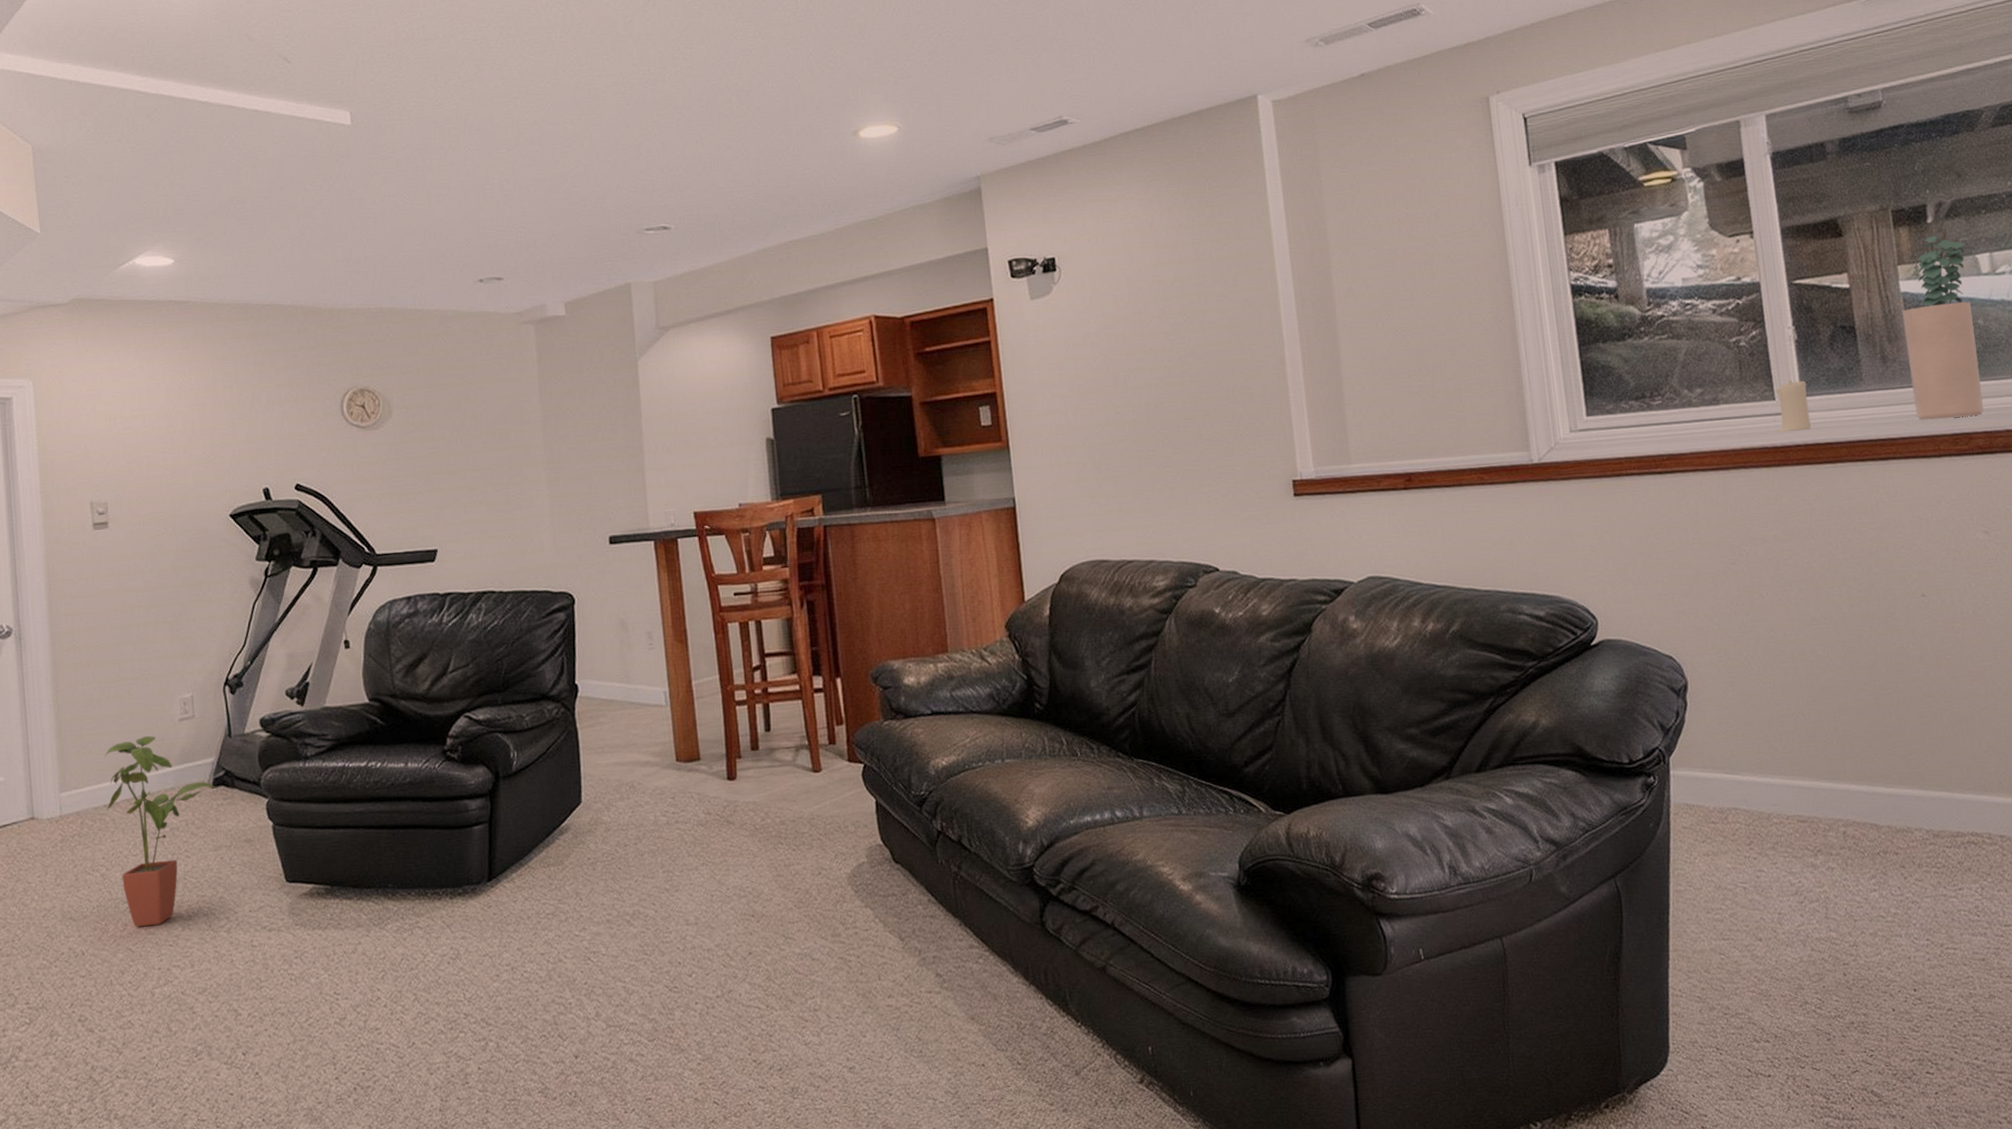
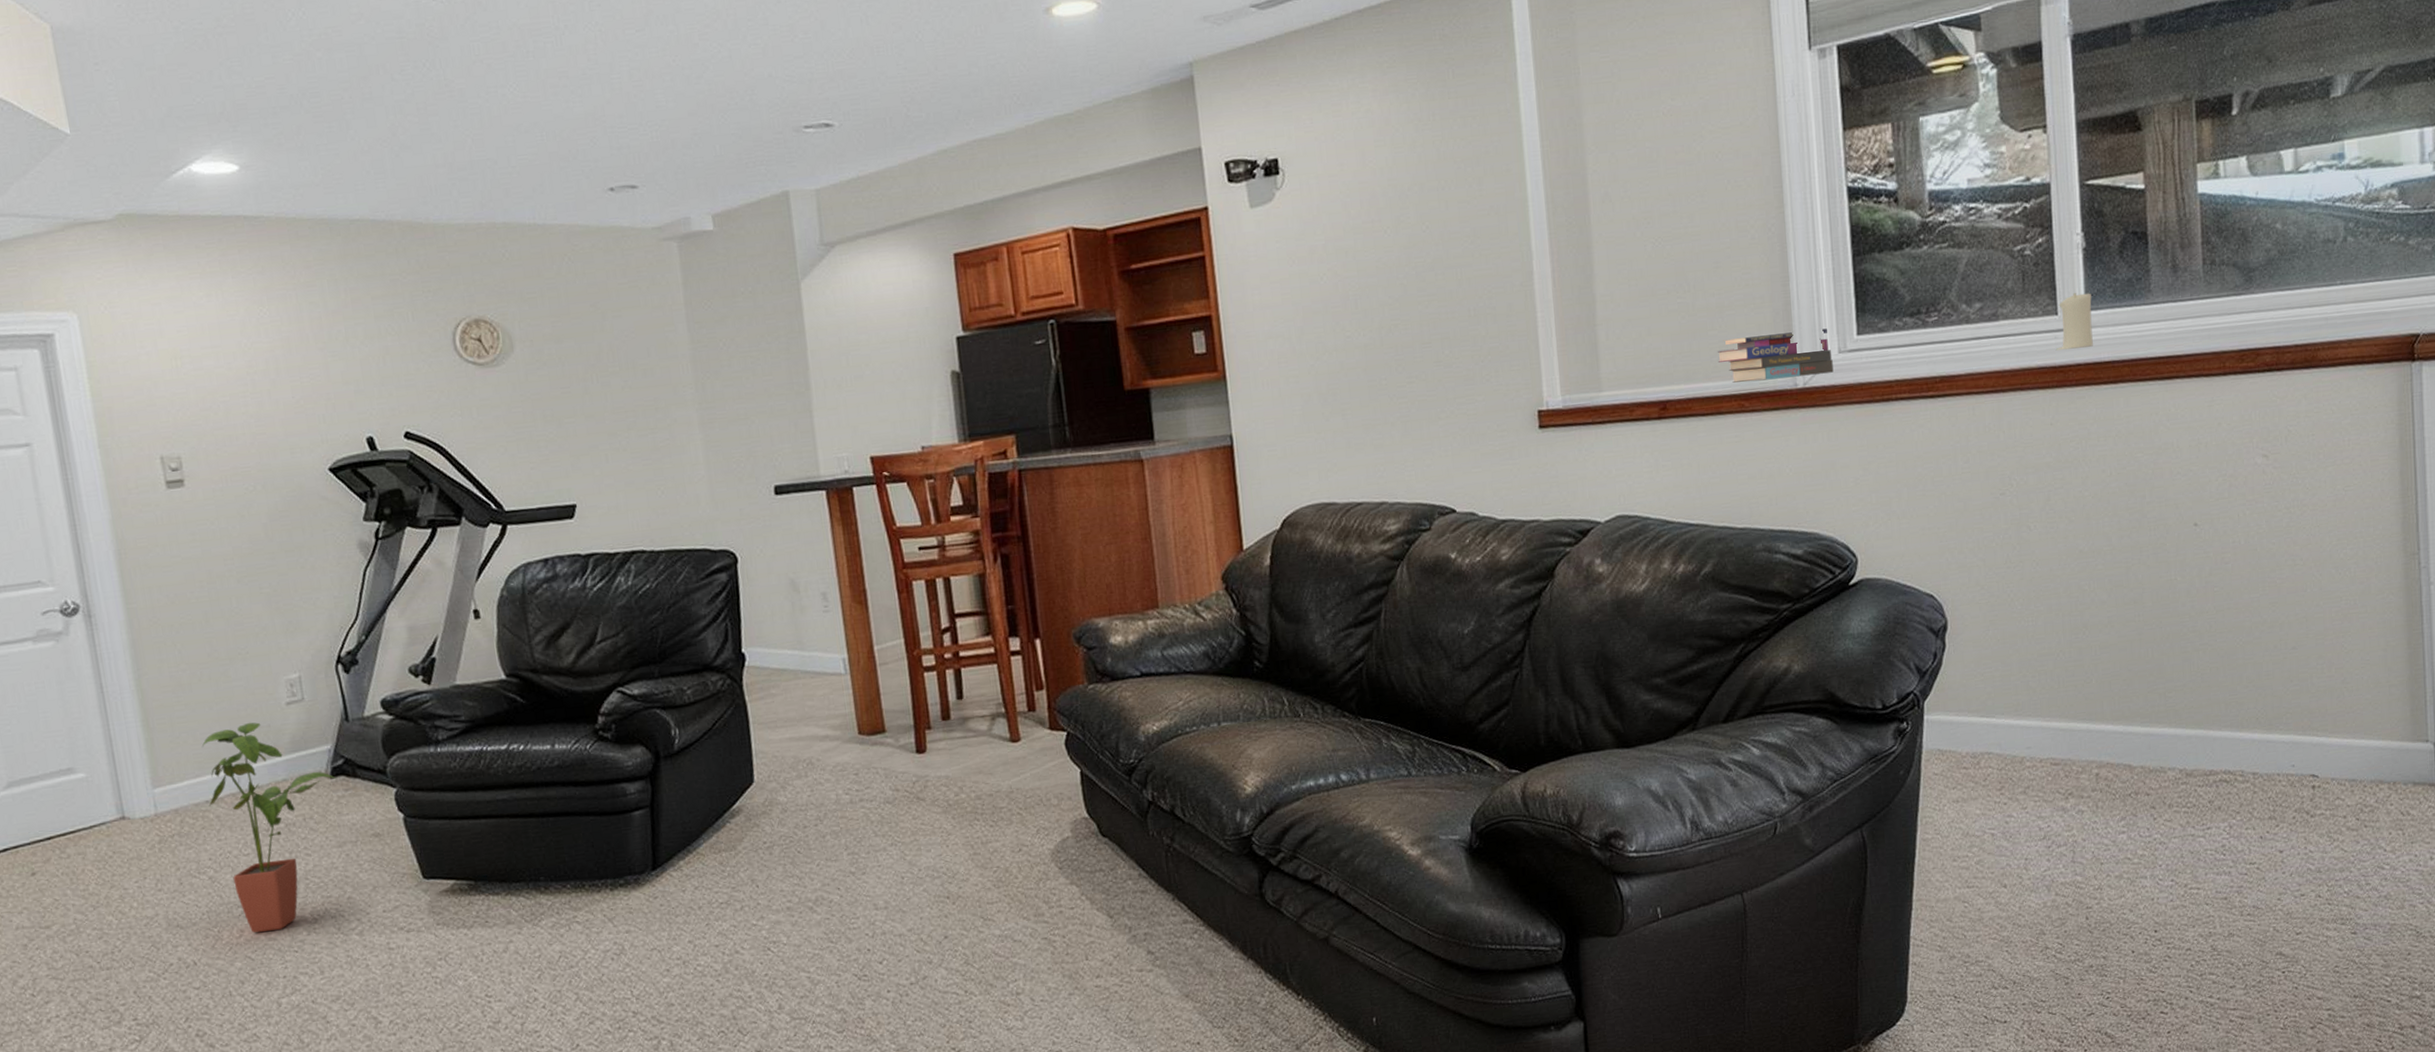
books: none [1457,410,1566,458] -> present [1718,328,1834,383]
vase: present [1902,226,1984,421] -> none [2198,119,2274,336]

